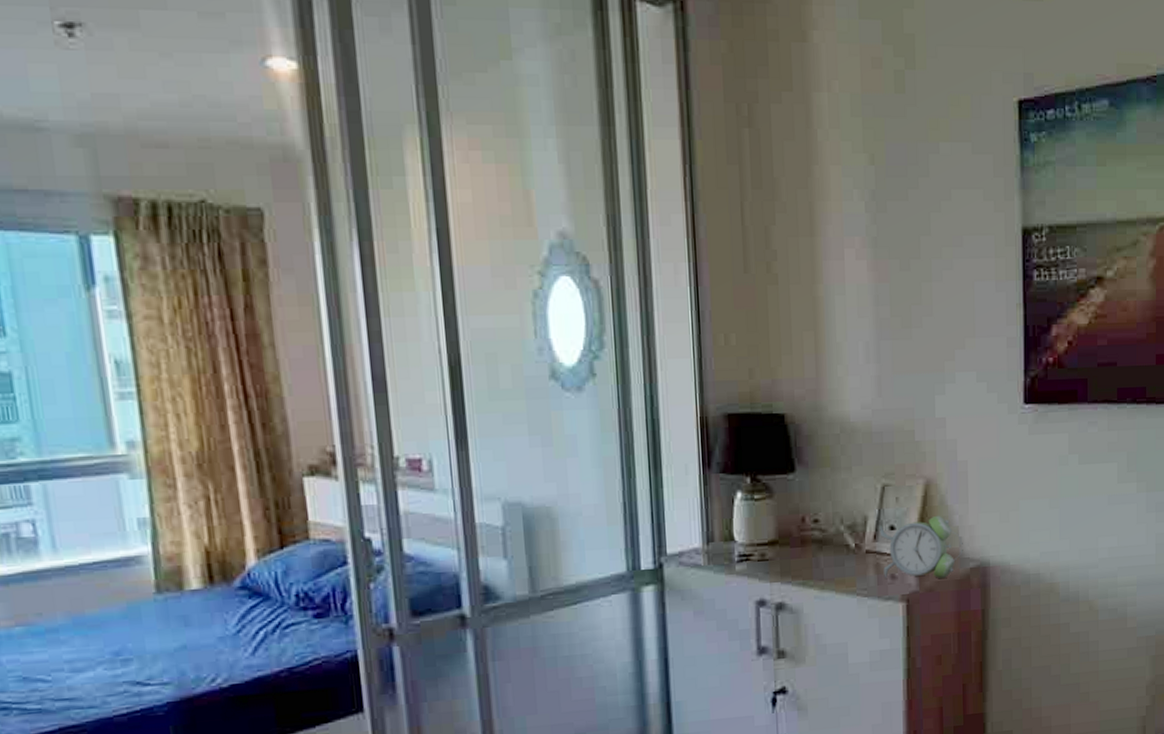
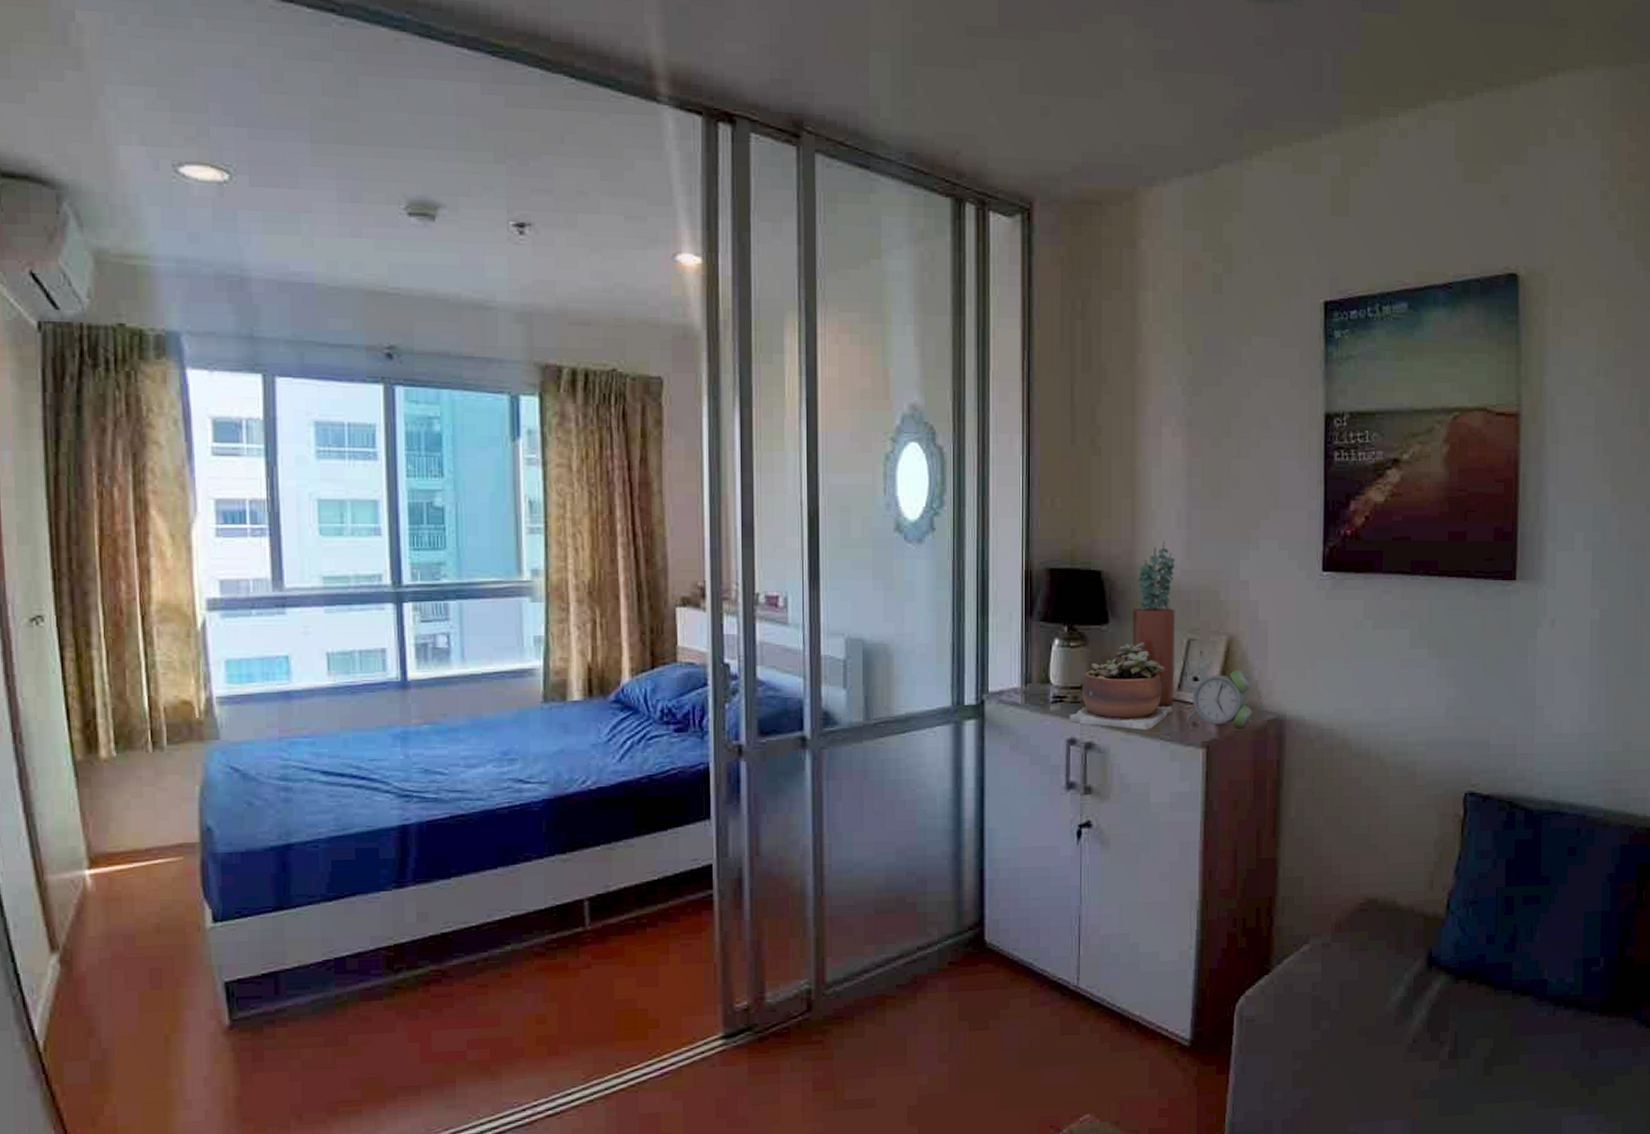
succulent plant: none [757,491,870,586] -> present [1069,643,1174,730]
vase: none [820,376,870,560] -> present [1132,539,1176,707]

